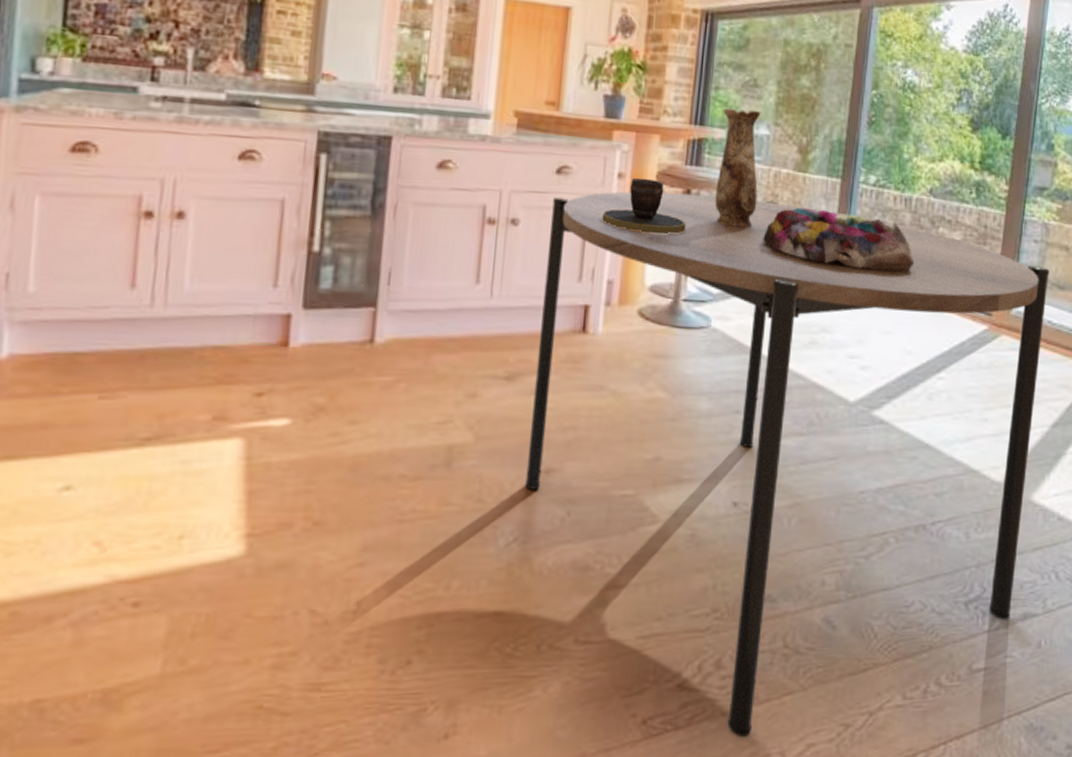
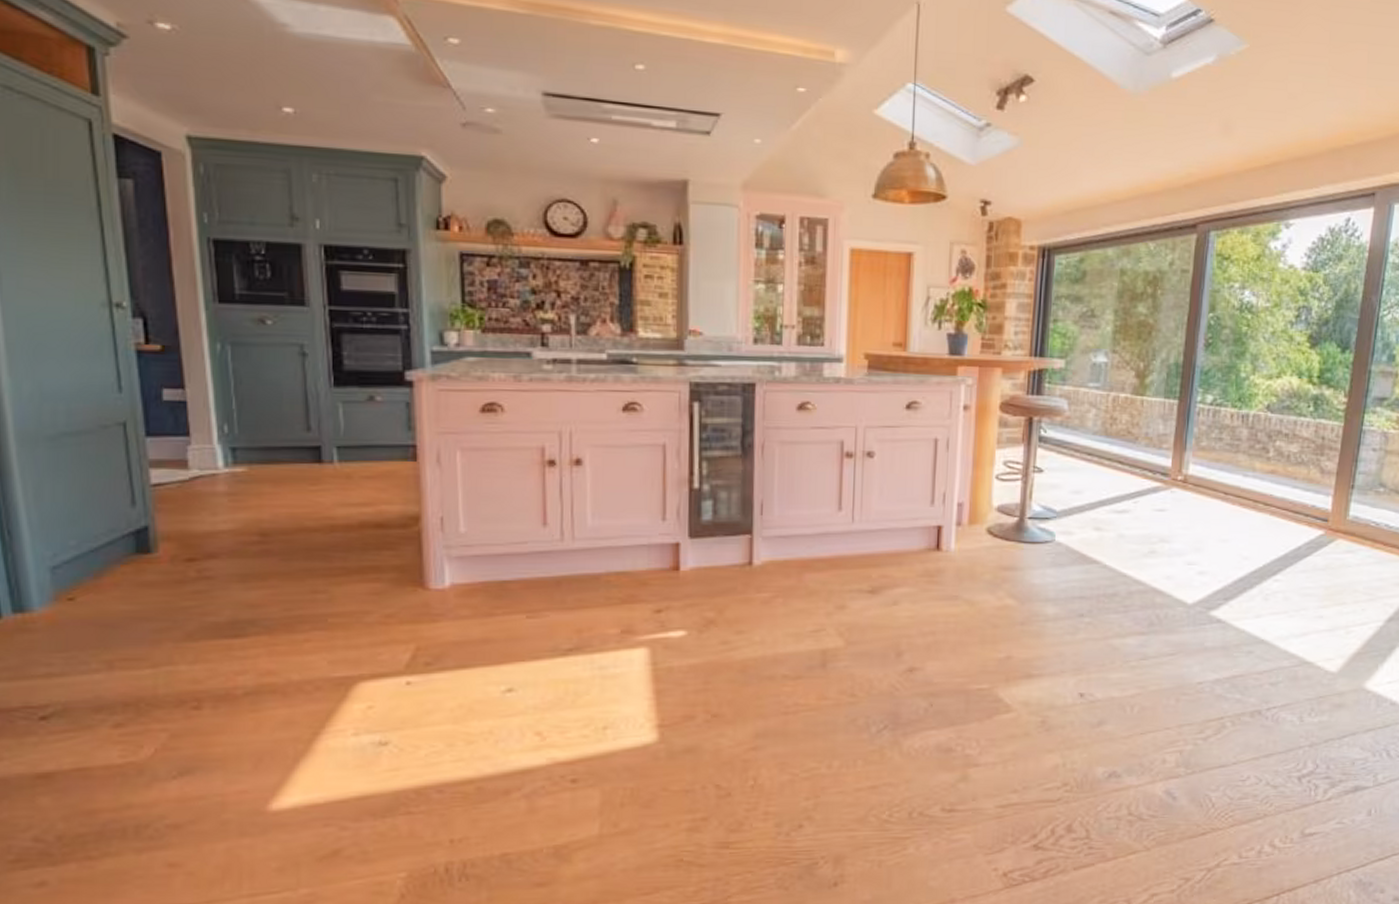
dining table: present [525,191,1050,738] -> none [892,420,1388,888]
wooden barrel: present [602,178,686,234] -> none [950,409,1029,459]
vase: present [715,108,762,228] -> none [1056,339,1100,450]
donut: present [763,207,914,273] -> none [1103,428,1251,485]

